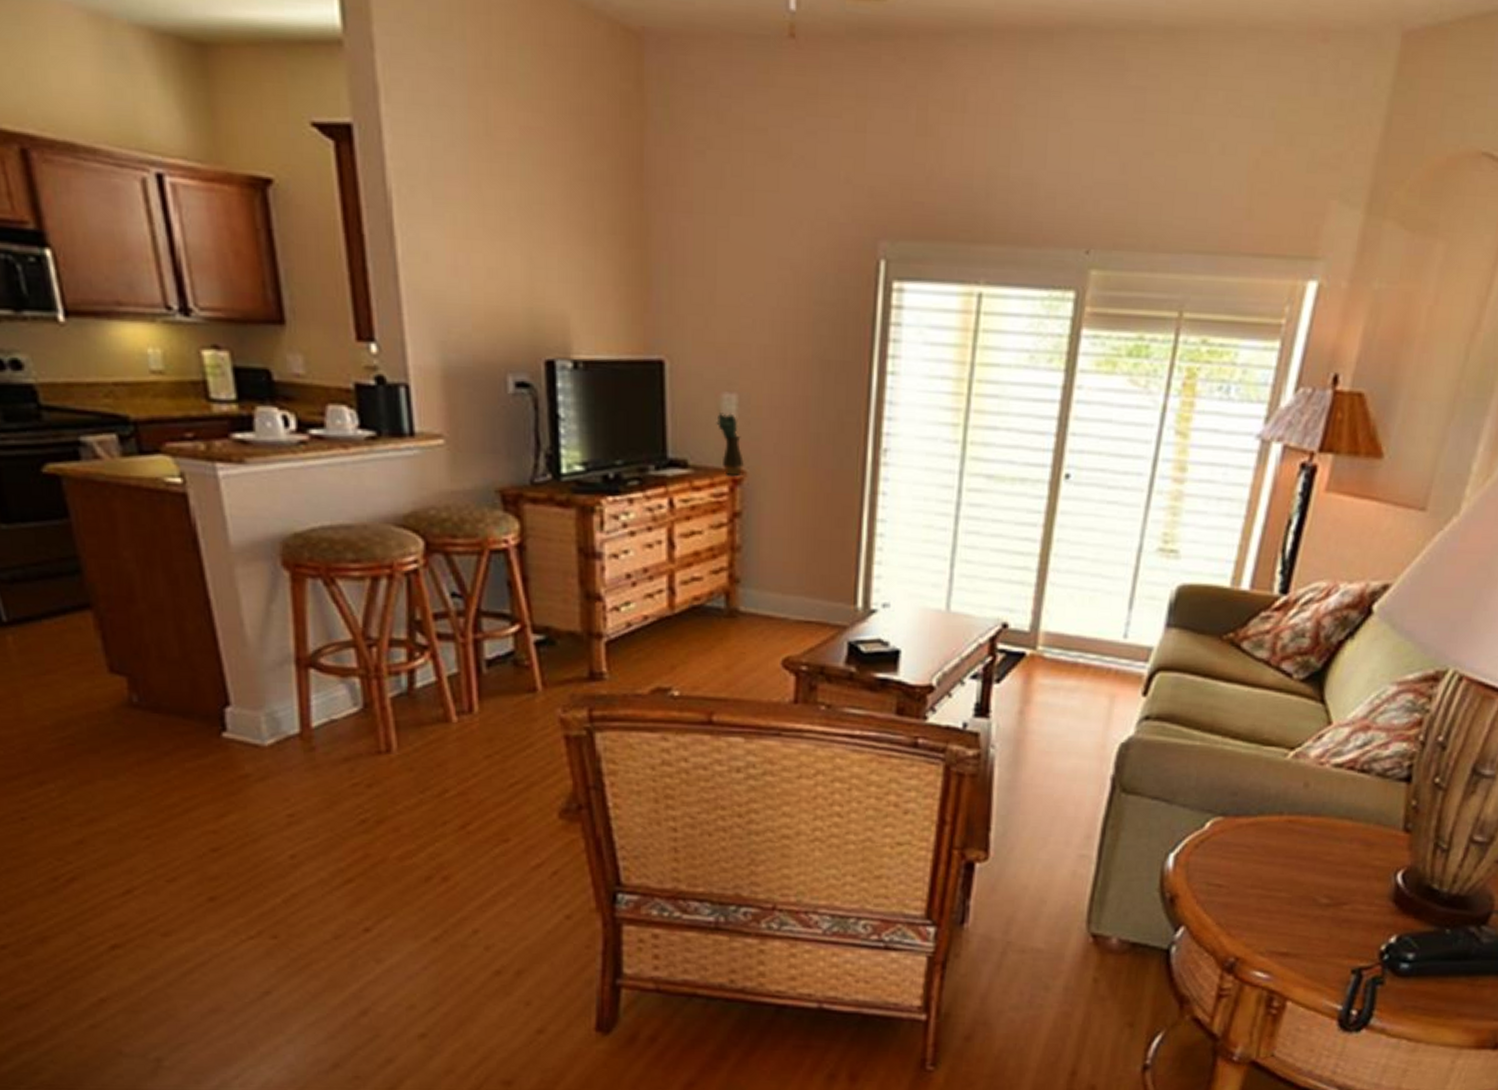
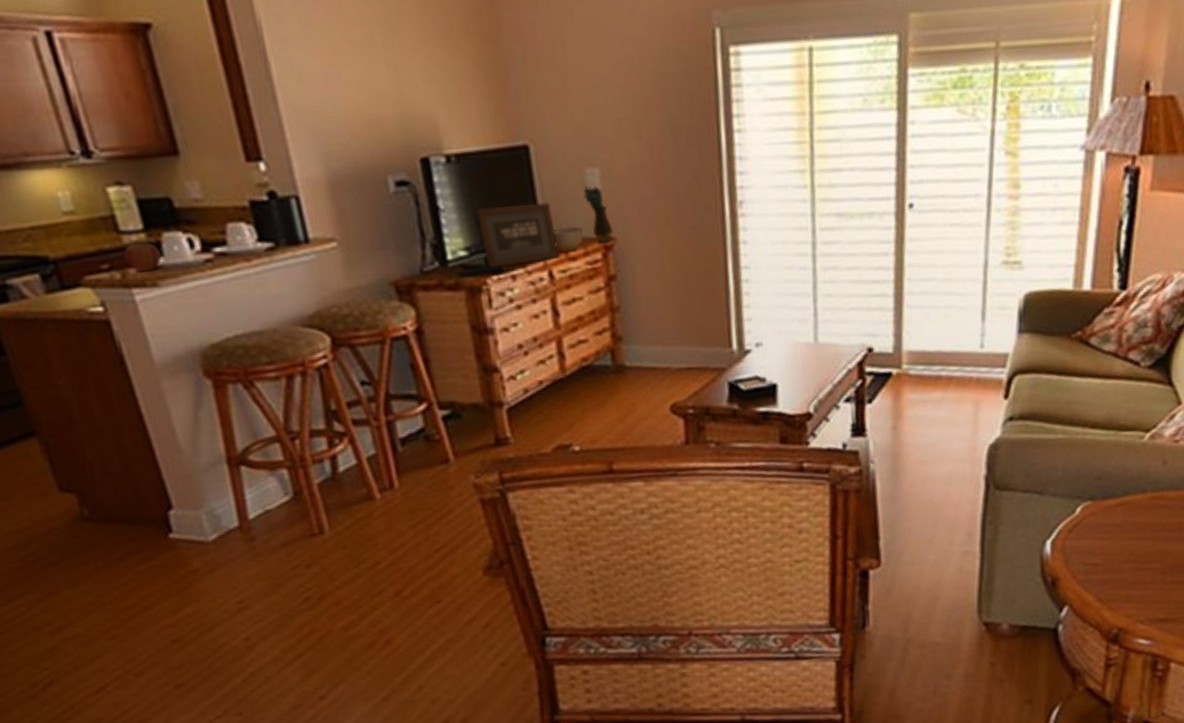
fruit: none [211,411,252,446] -> present [123,241,162,272]
picture frame: none [599,421,683,489] -> present [476,202,560,268]
bowl: none [680,453,711,481] -> present [554,226,583,253]

